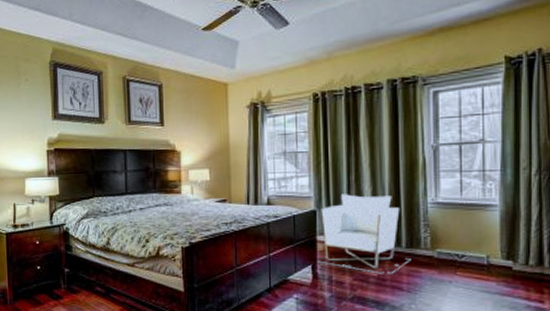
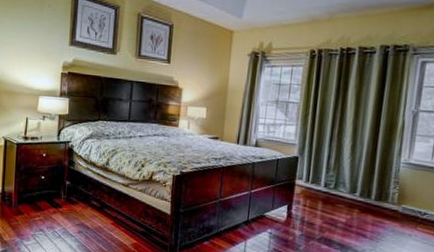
armchair: present [317,194,411,274] -> none [293,145,378,222]

